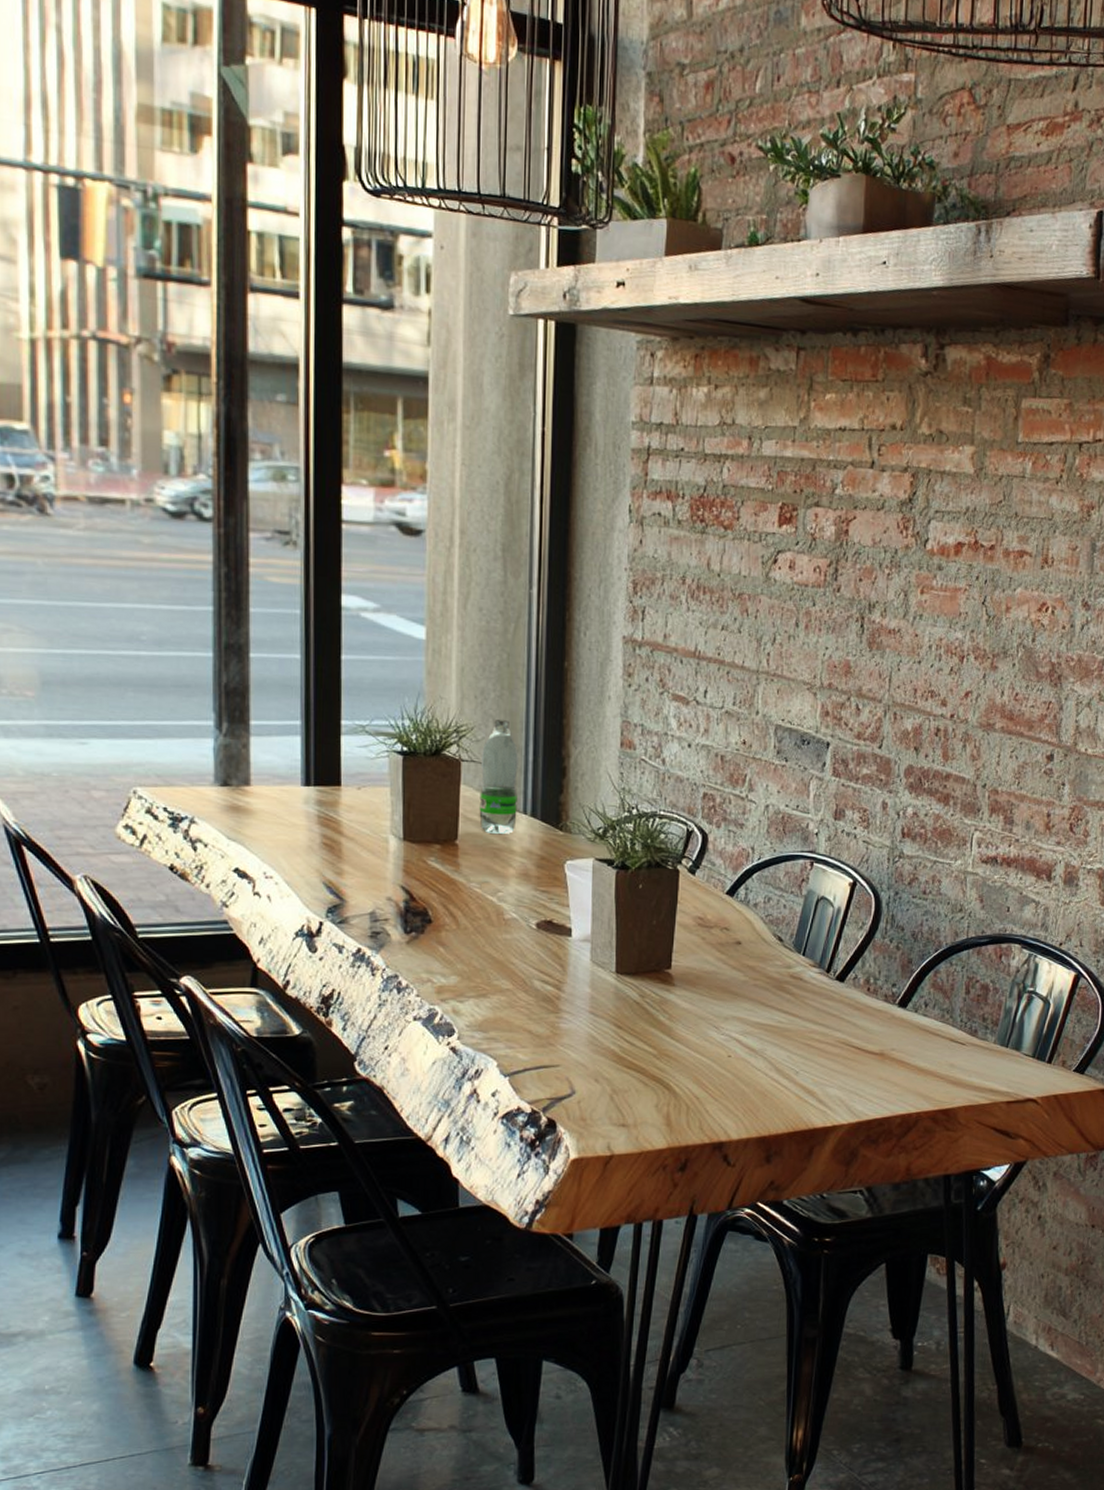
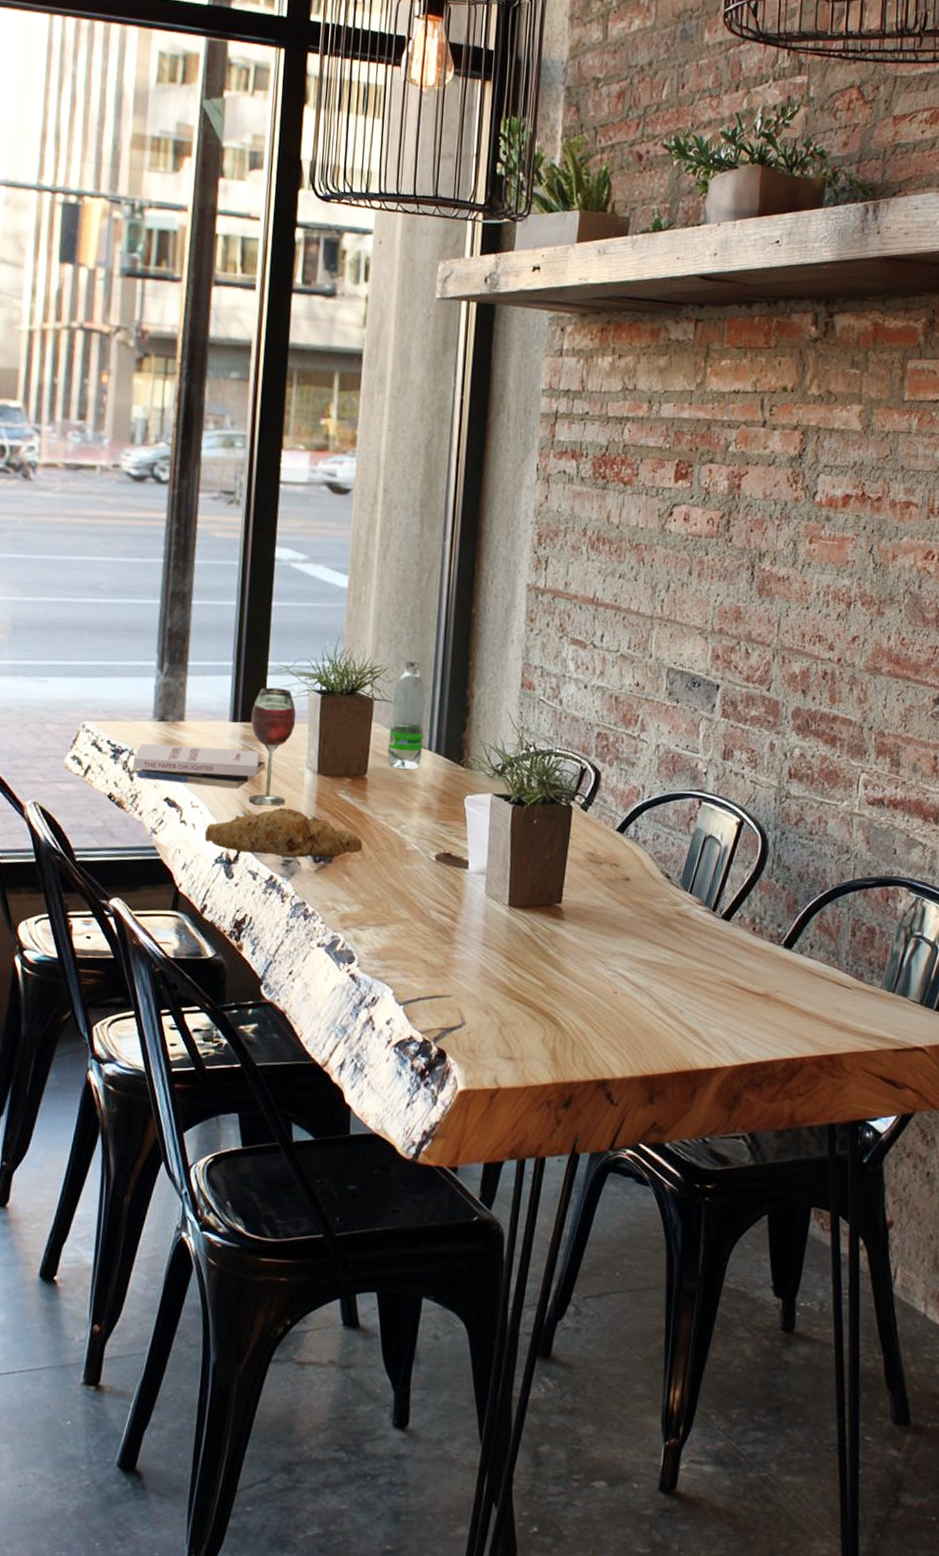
books: none [195,811,345,858] -> present [132,744,266,790]
croissant: none [281,877,457,929] -> present [204,807,363,858]
wineglass: none [325,748,376,875] -> present [248,687,297,806]

